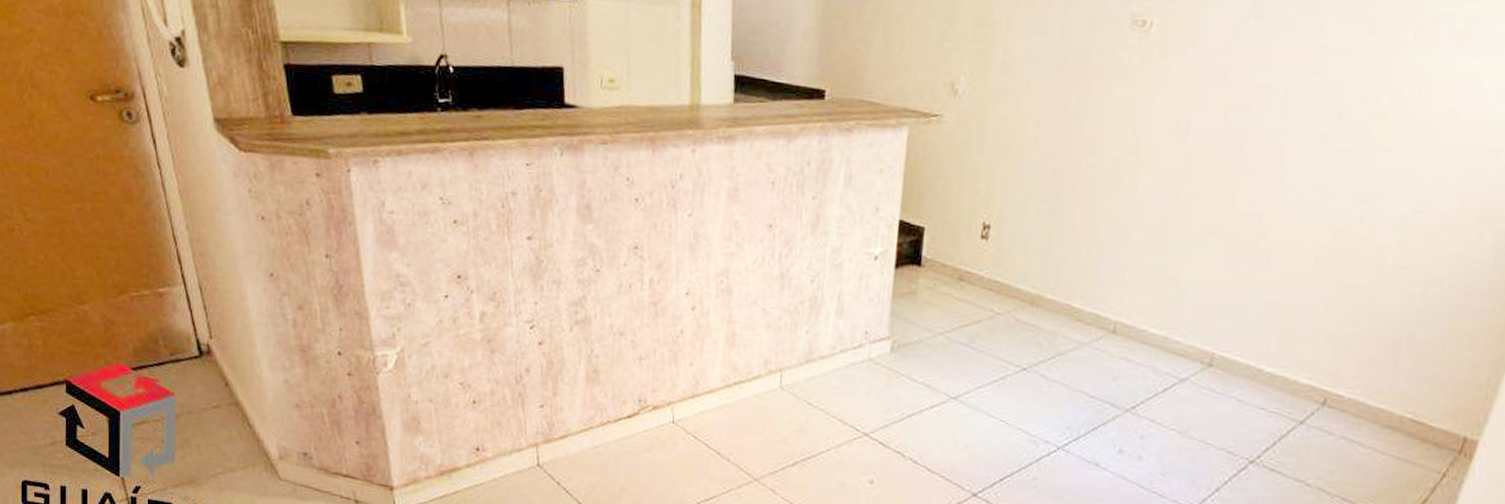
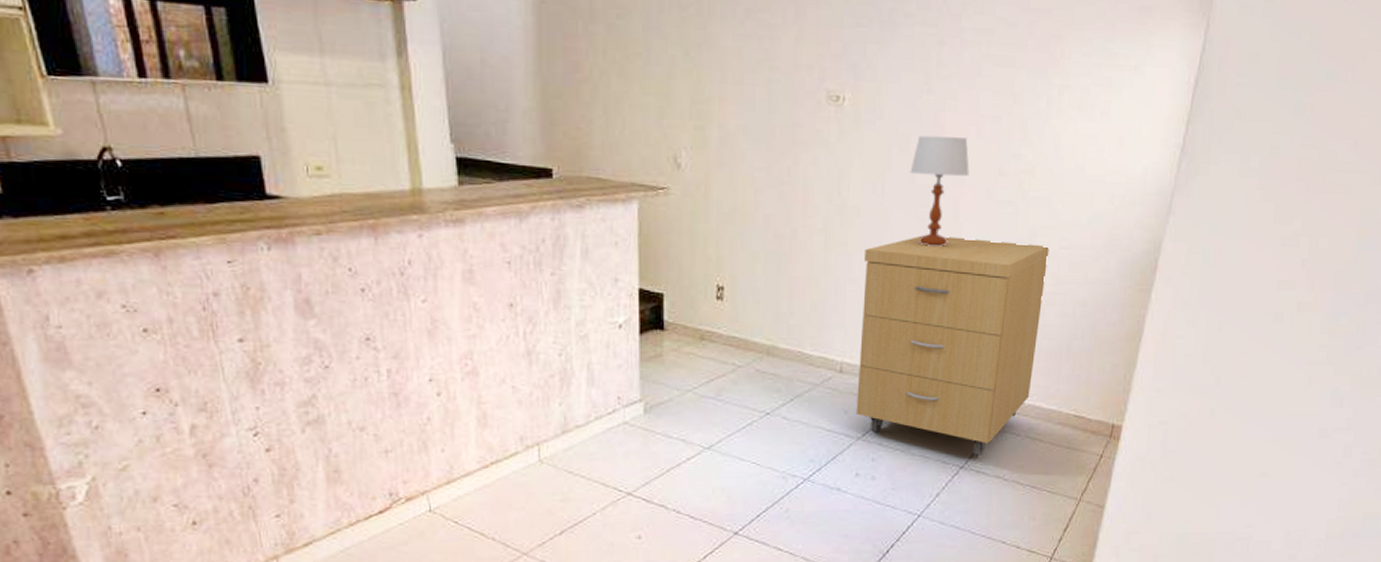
storage cabinet: none [1127,184,1399,452] -> present [856,235,1049,456]
table lamp: none [1223,68,1302,200] -> present [910,135,970,247]

